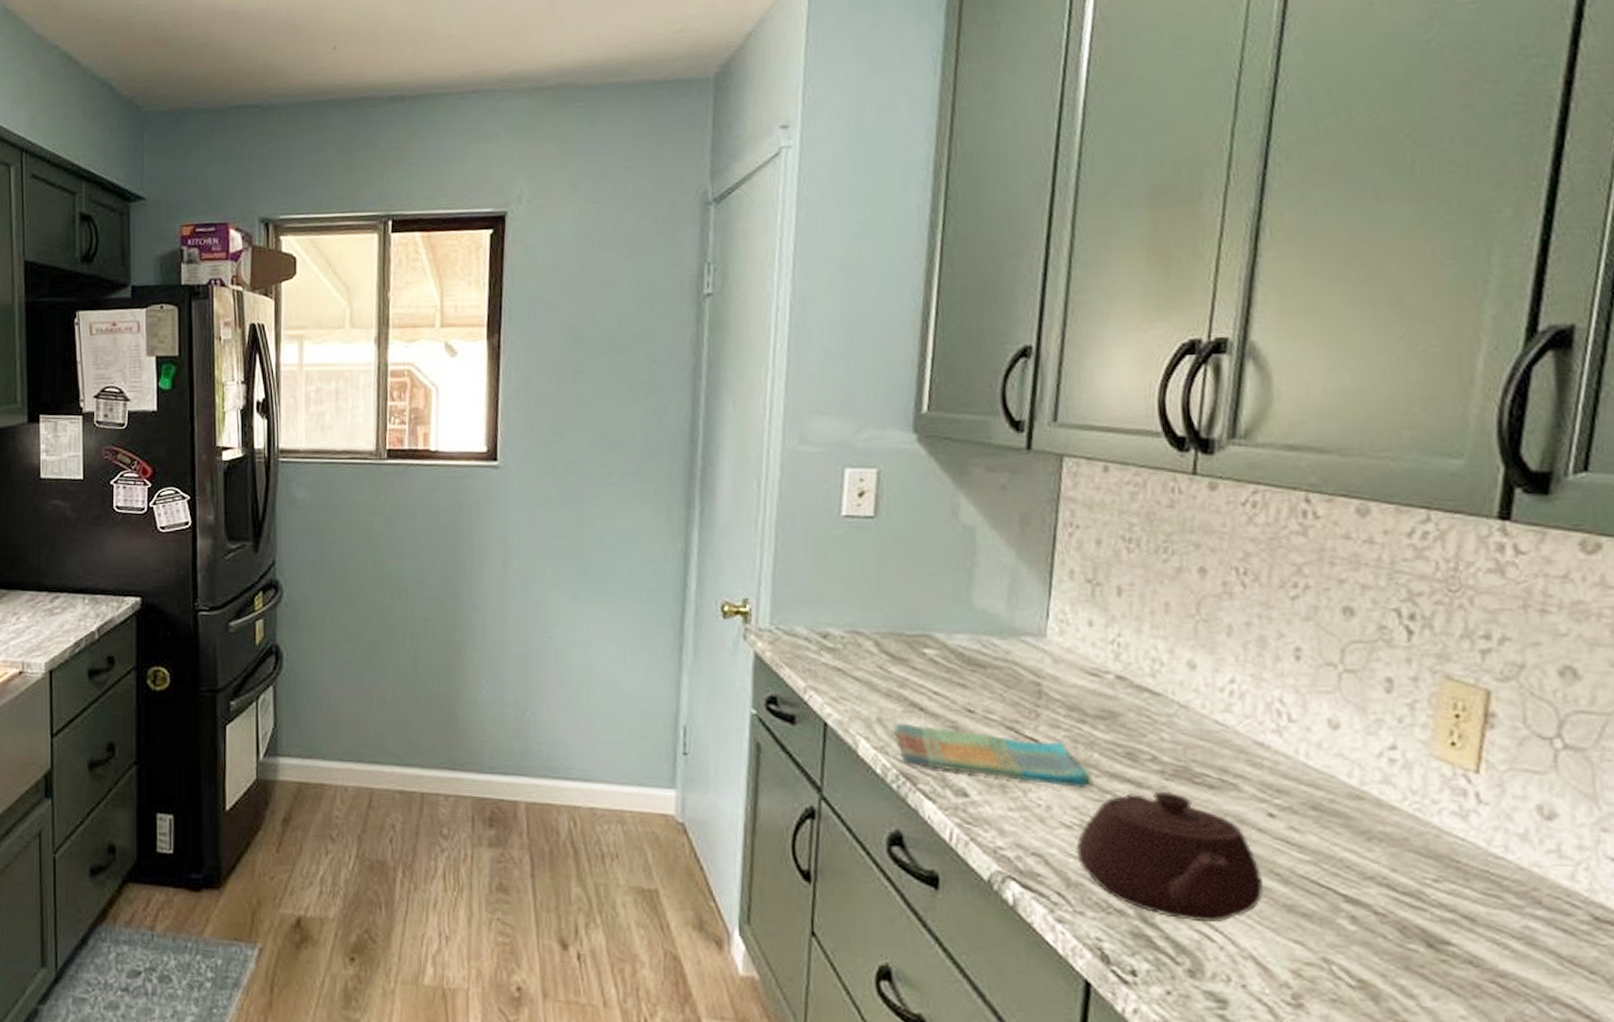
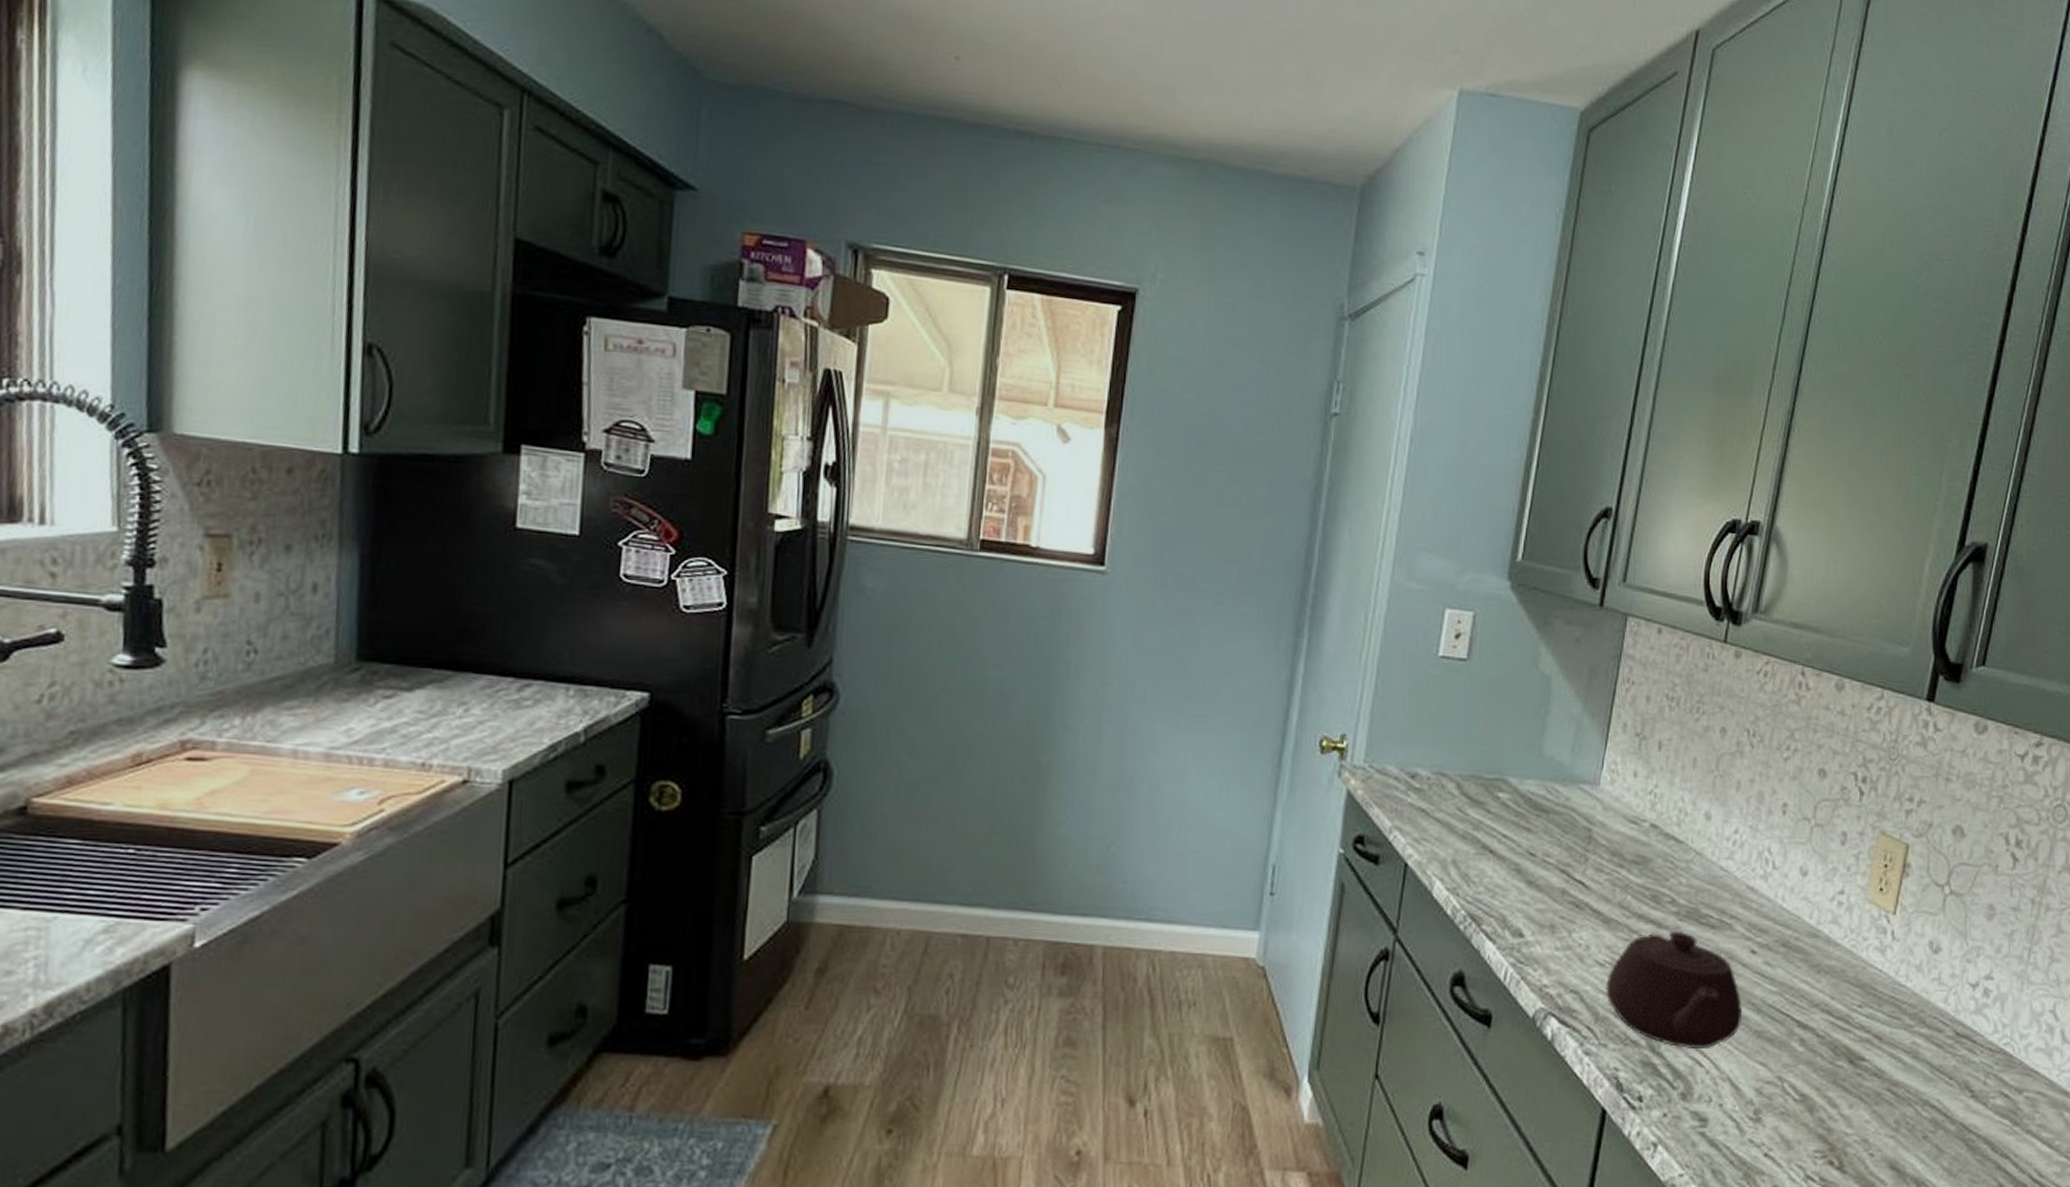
dish towel: present [894,723,1094,789] -> none [1466,865,1626,930]

